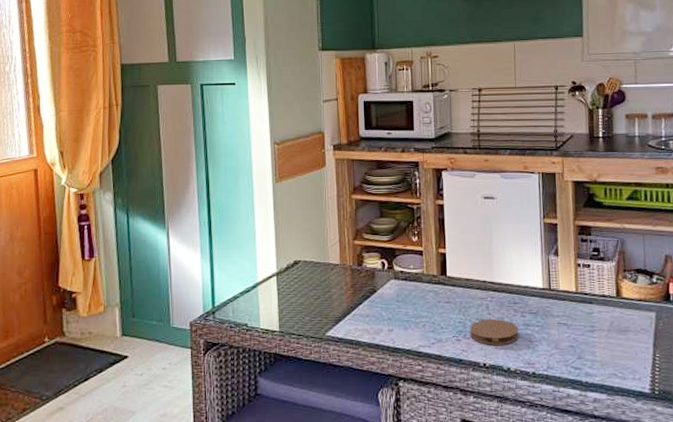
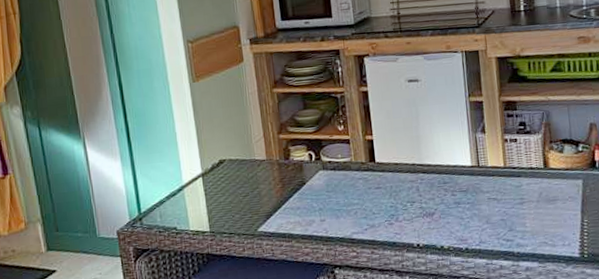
coaster: present [470,319,519,345] -> none [401,200,450,226]

